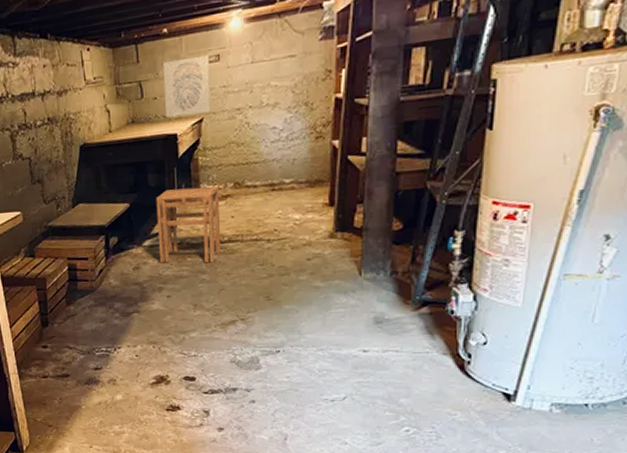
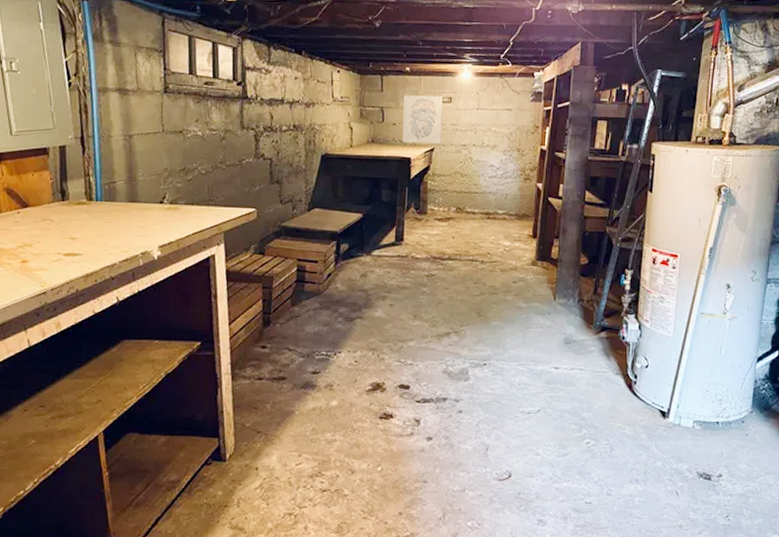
stool: present [156,186,221,263] -> none [386,206,444,277]

